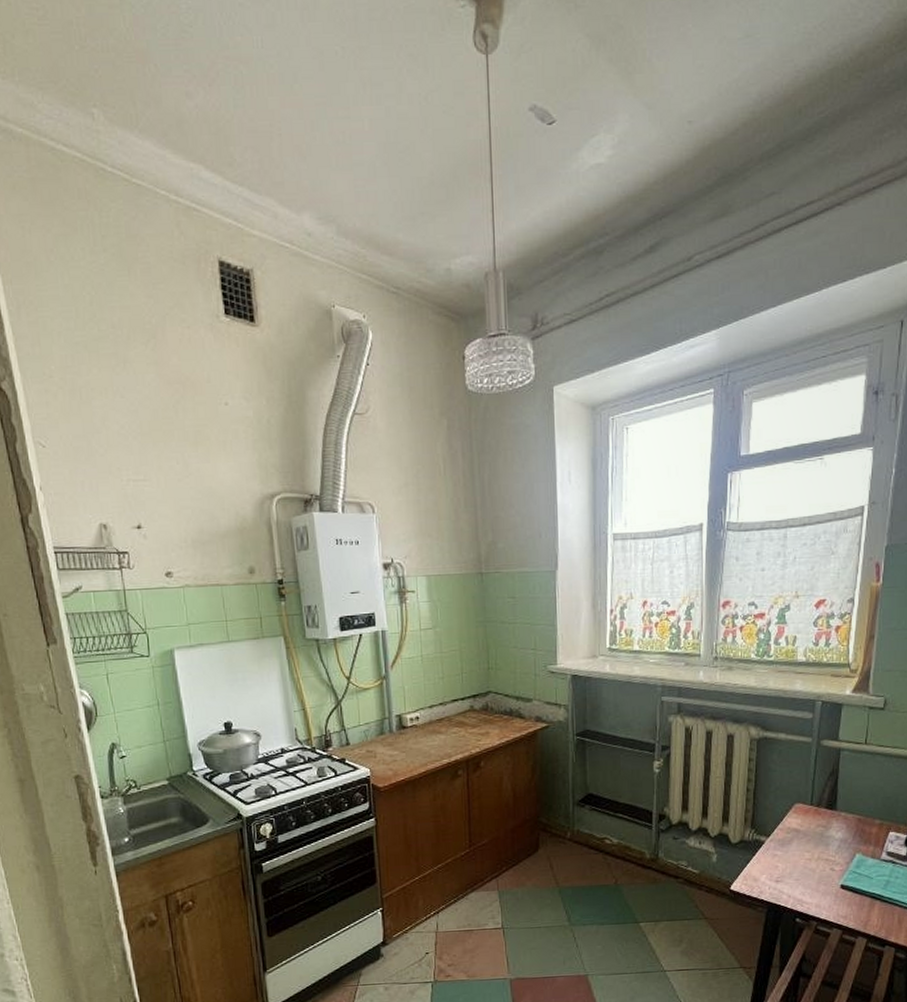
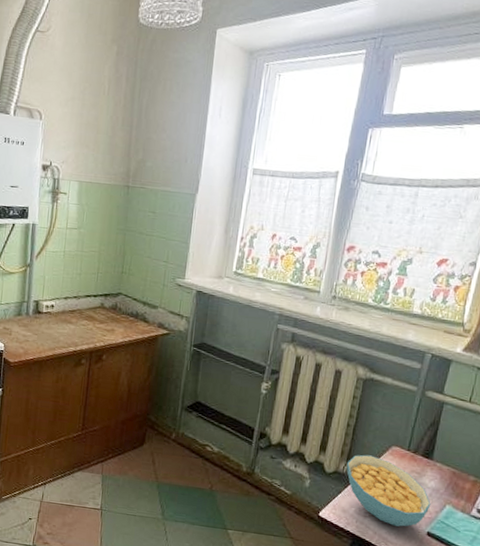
cereal bowl: none [752,817,841,885] -> present [346,454,431,527]

